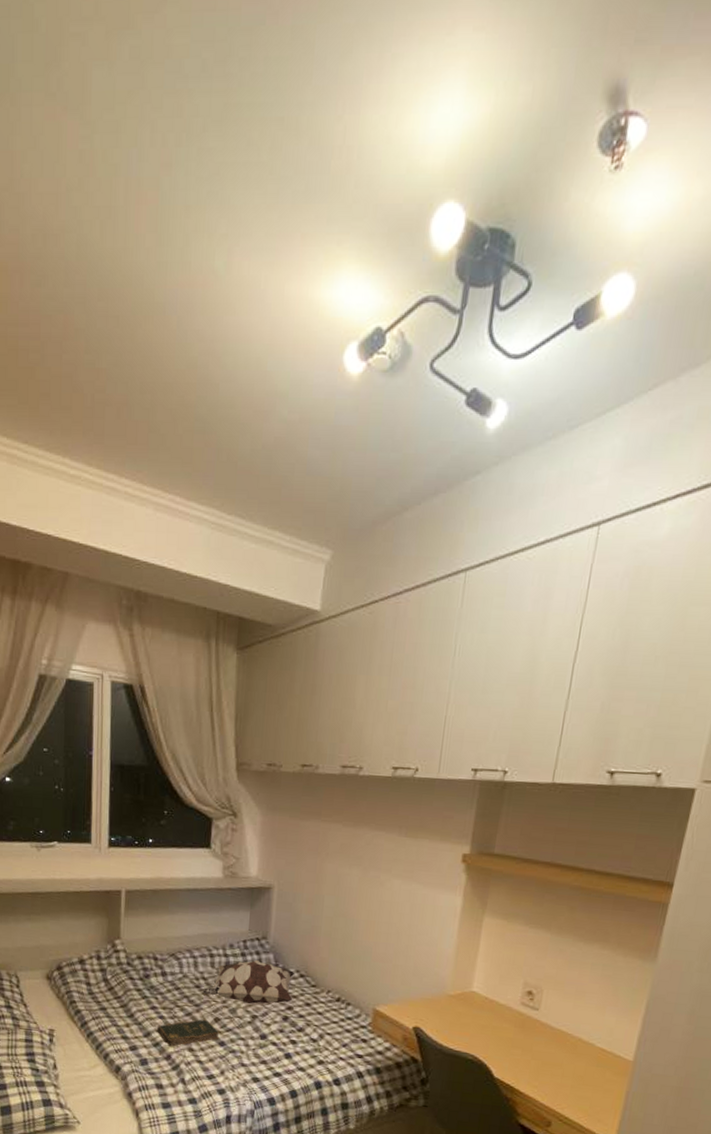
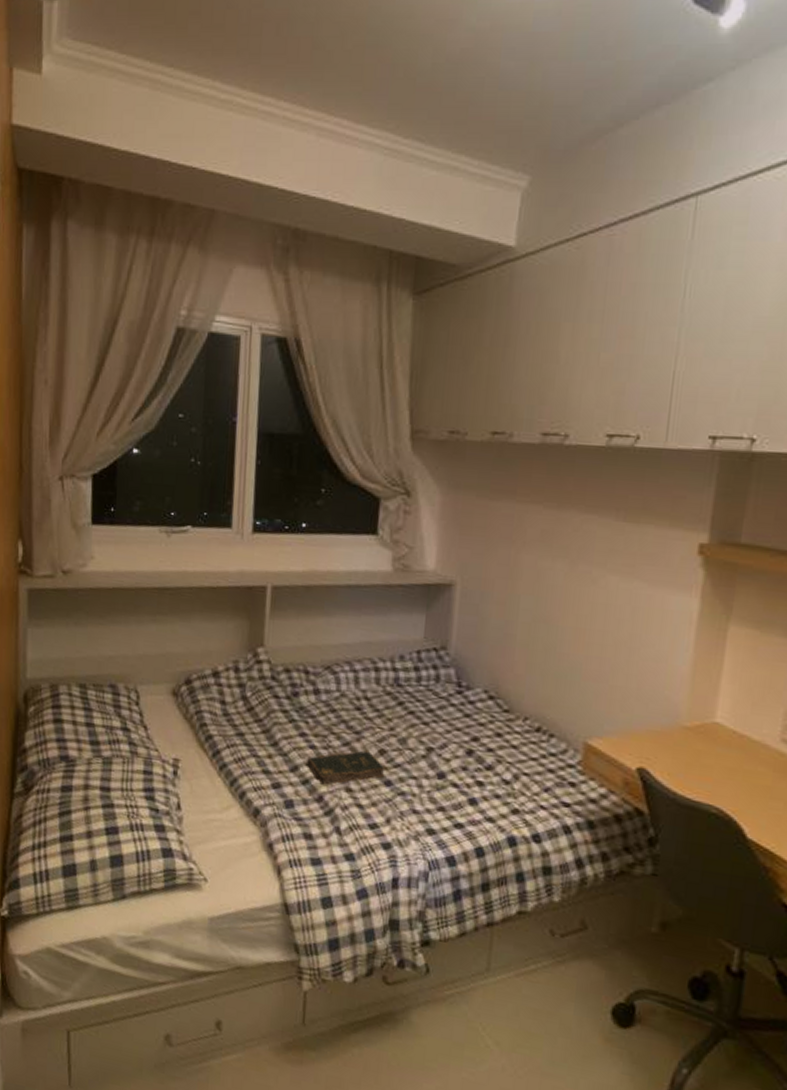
decorative pillow: present [202,960,295,1004] -> none [364,676,483,733]

